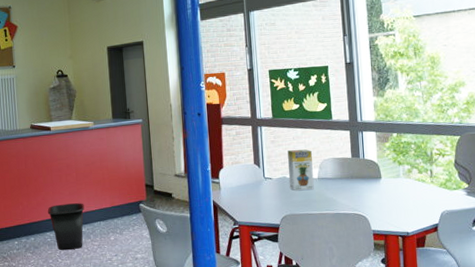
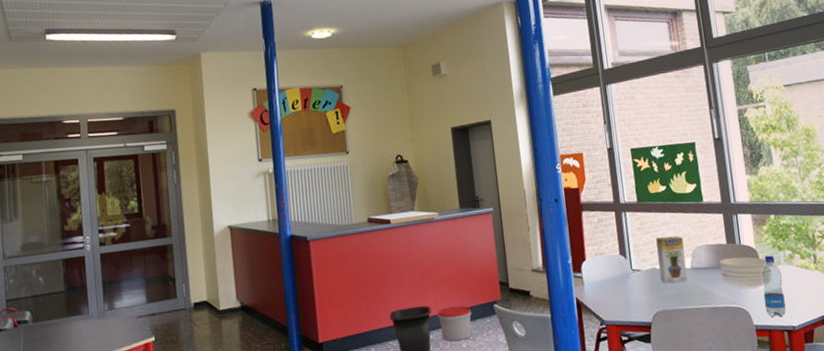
bucket: none [90,204,120,235] -> present [437,306,472,342]
bowl: none [344,169,387,199] -> present [719,256,766,290]
bottle: none [381,169,402,224] -> present [761,255,786,317]

